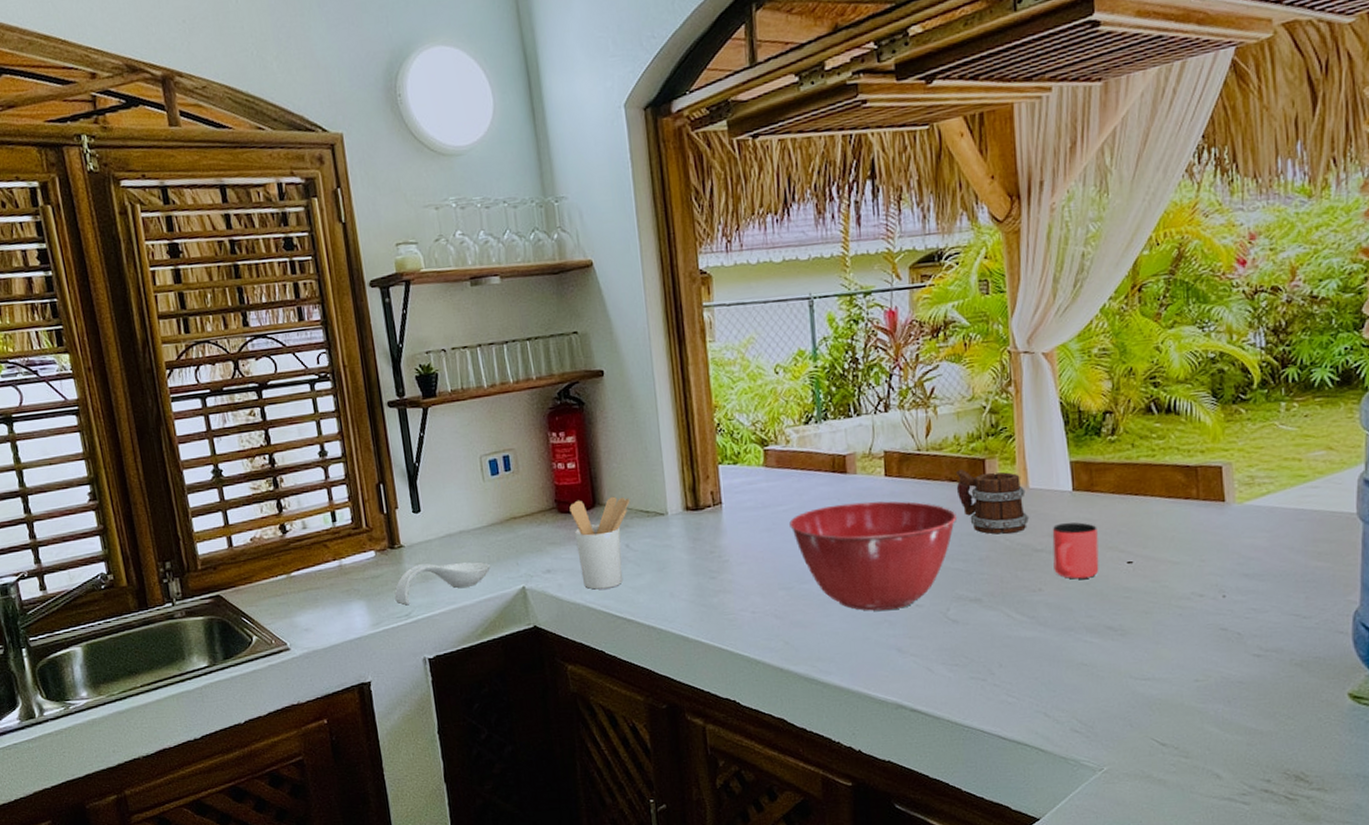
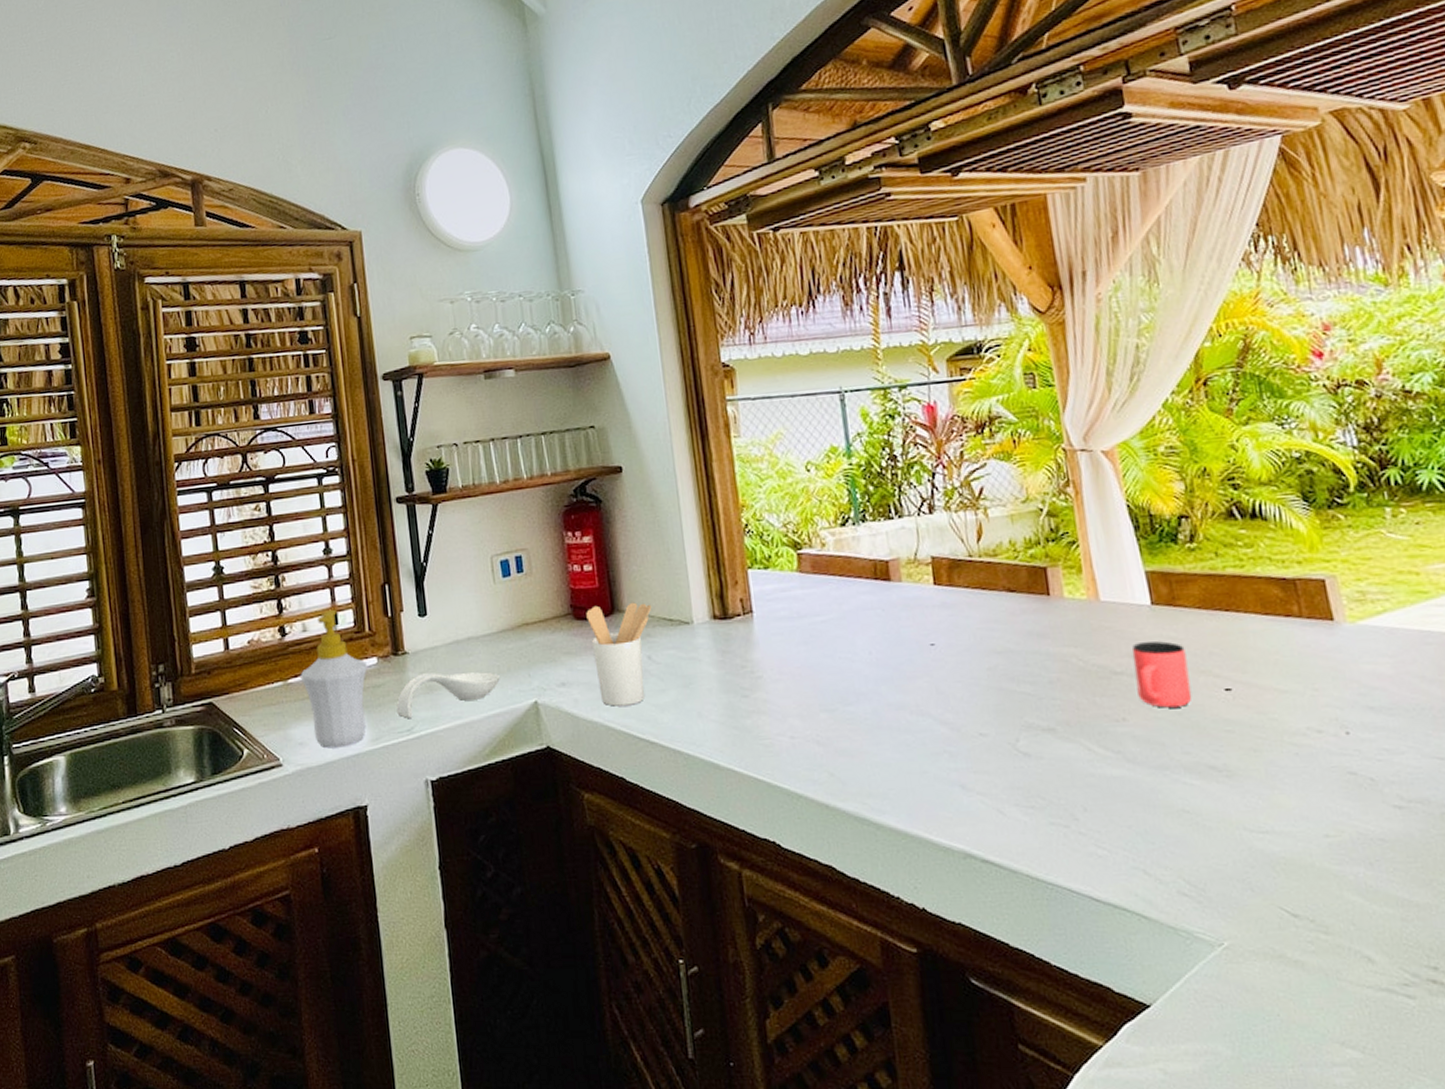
soap bottle: none [302,507,367,633] -> present [300,609,368,749]
mixing bowl: present [789,501,957,611] -> none [829,613,1019,740]
mug: present [956,469,1030,535] -> none [1015,578,1104,654]

